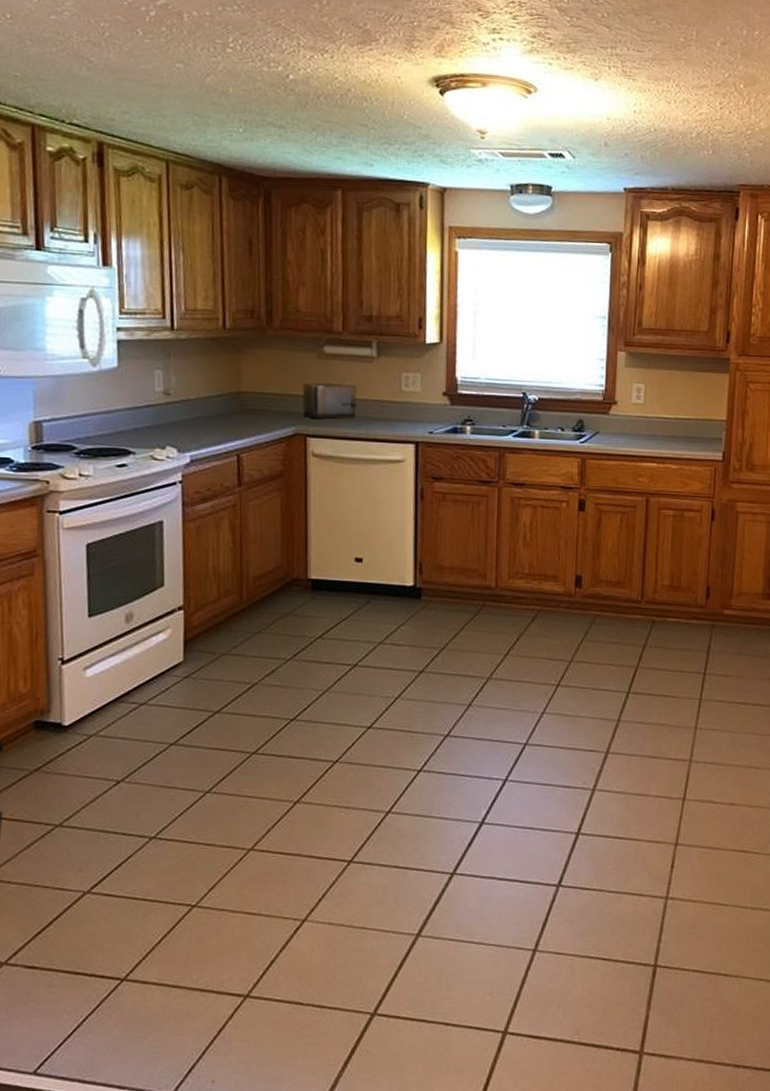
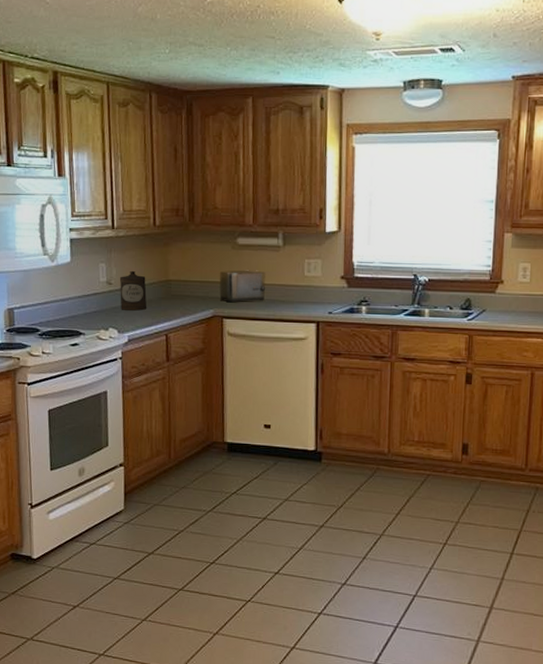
canister: none [179,379,214,427] -> present [119,270,147,311]

